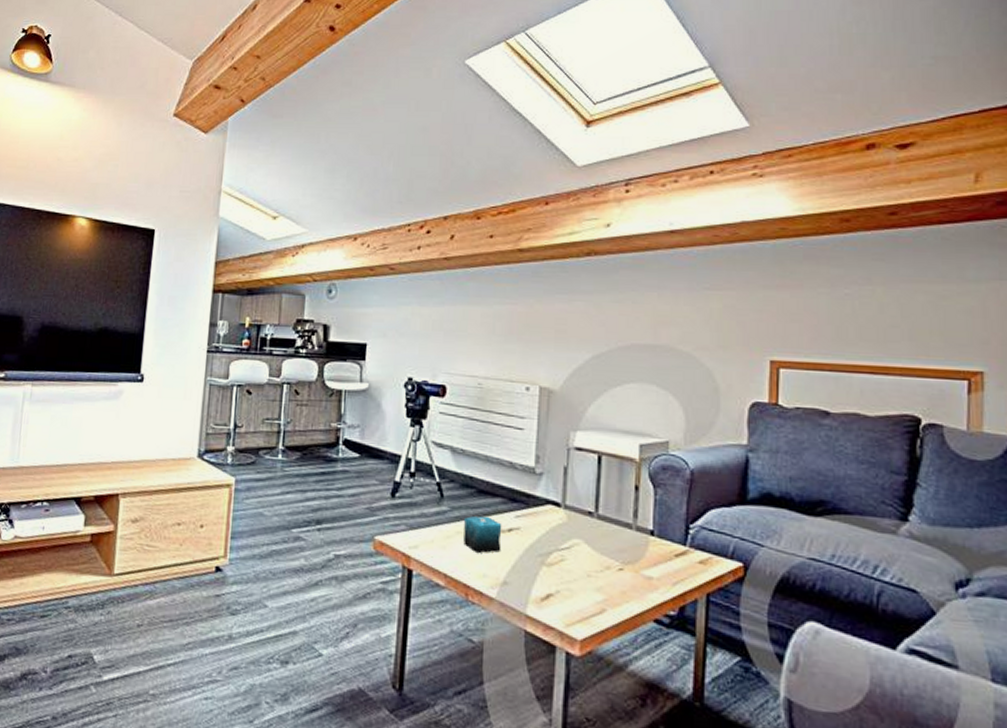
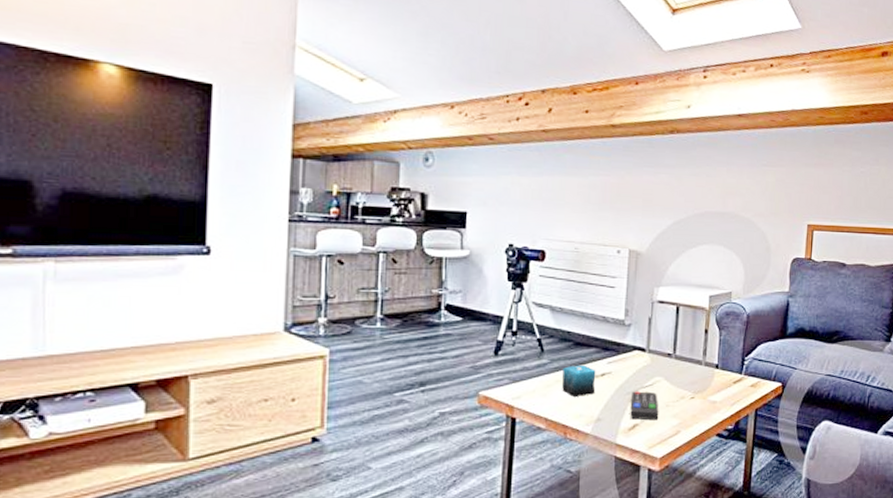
remote control: none [542,553,579,593] -> present [630,391,659,421]

